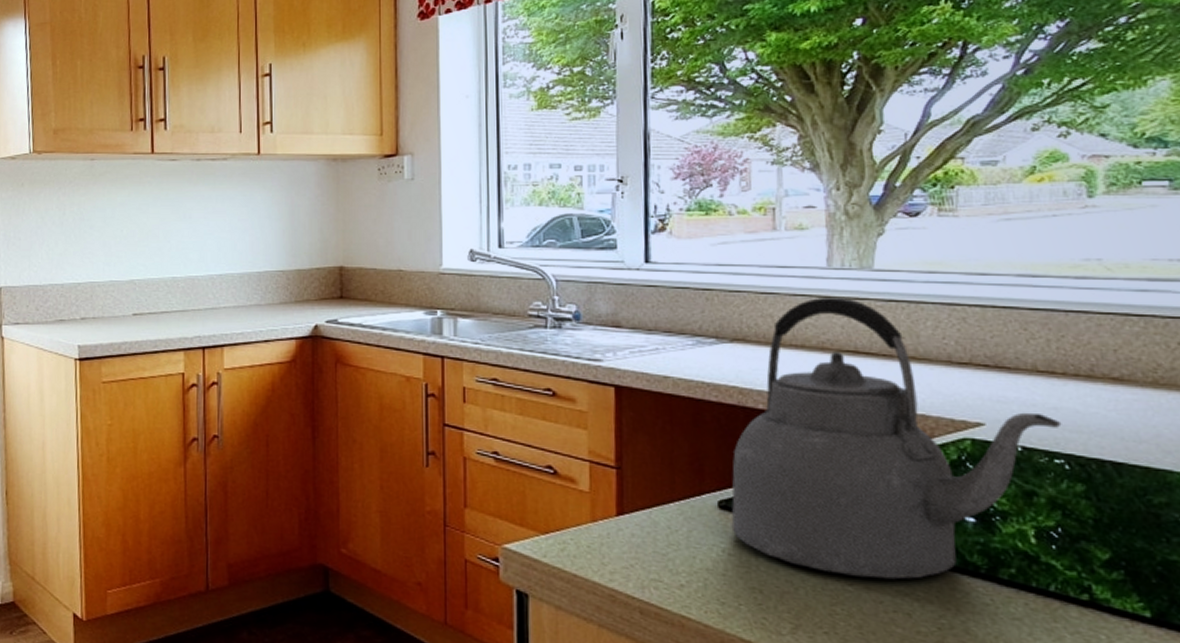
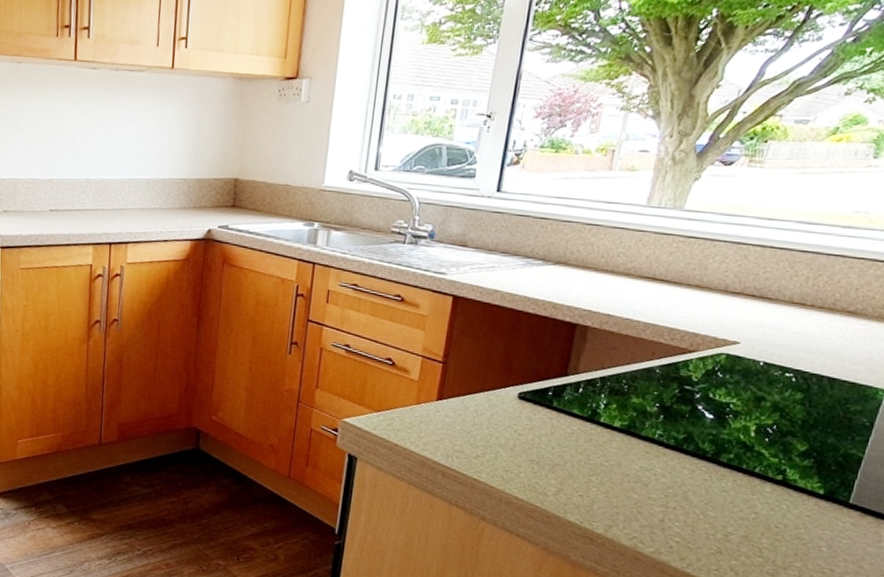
kettle: present [731,296,1062,580] -> none [524,231,800,459]

